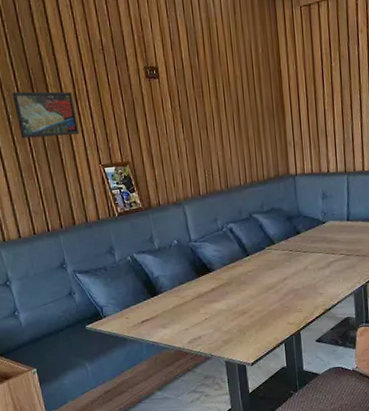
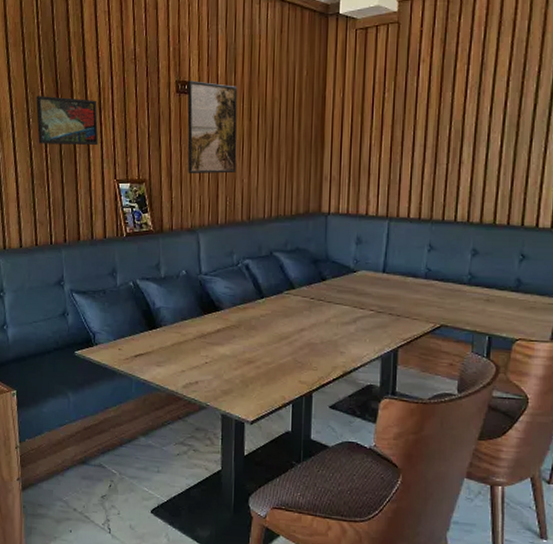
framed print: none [155,65,210,153] -> present [187,81,238,174]

